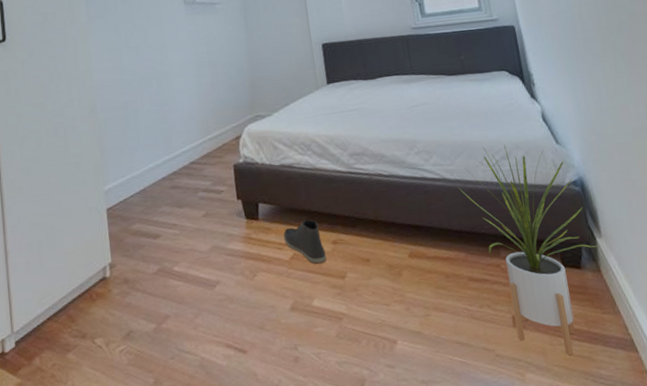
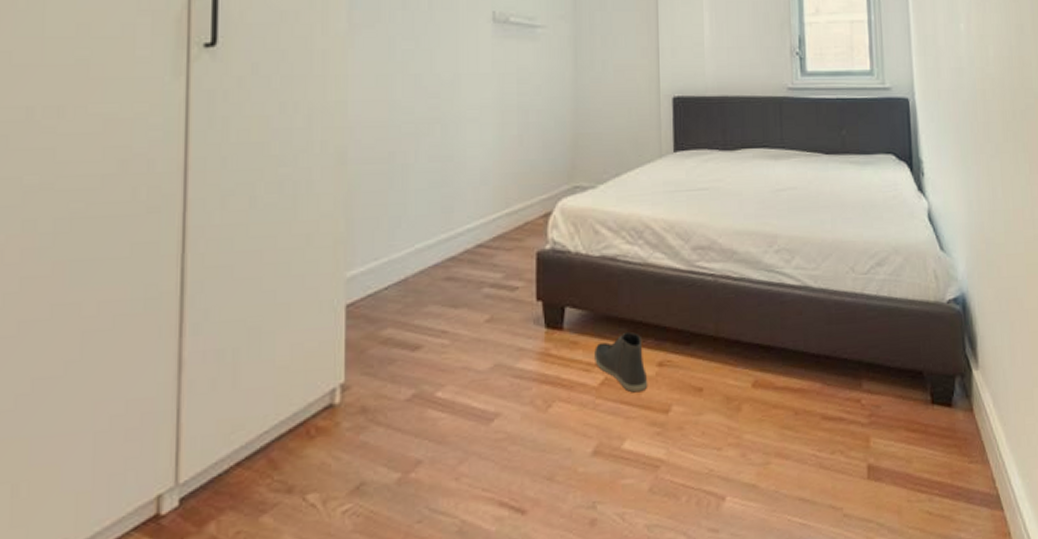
house plant: present [459,144,599,356] -> none [822,246,974,515]

